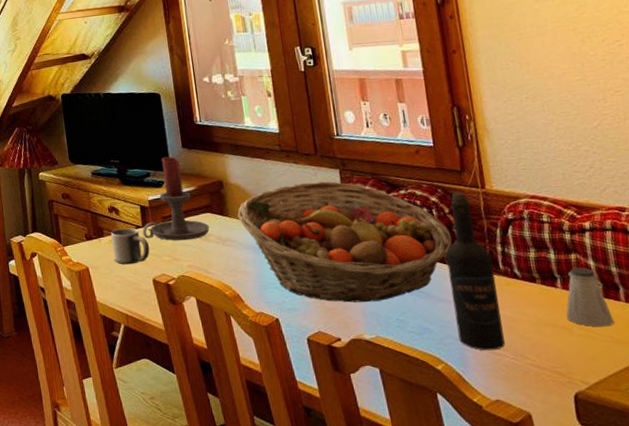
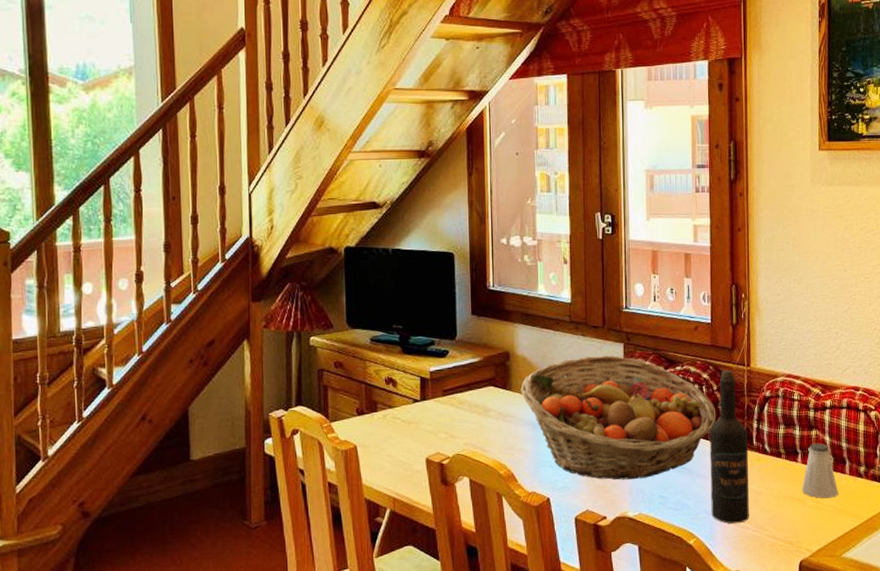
mug: present [111,228,150,265] -> none [386,402,426,443]
candle holder: present [142,156,210,241] -> none [420,324,491,417]

